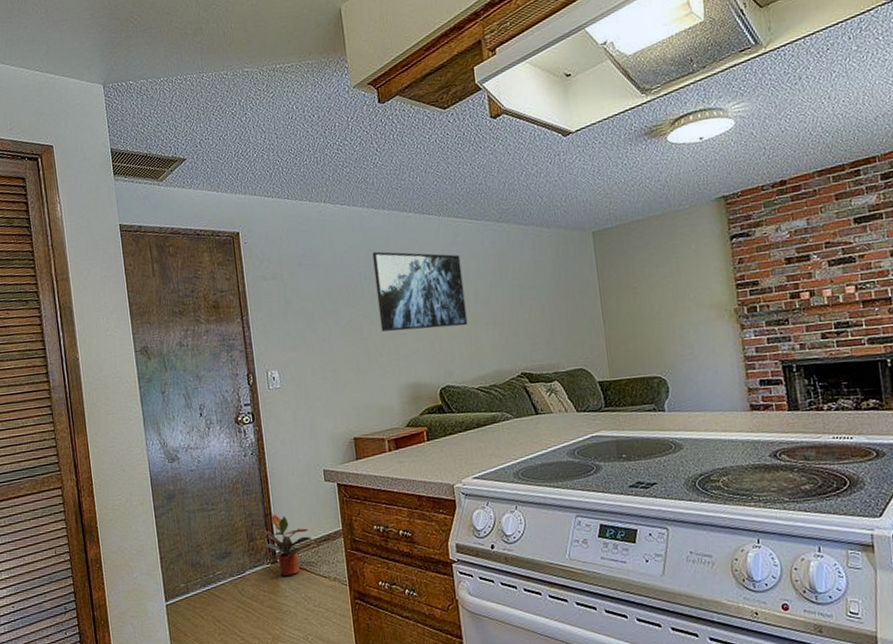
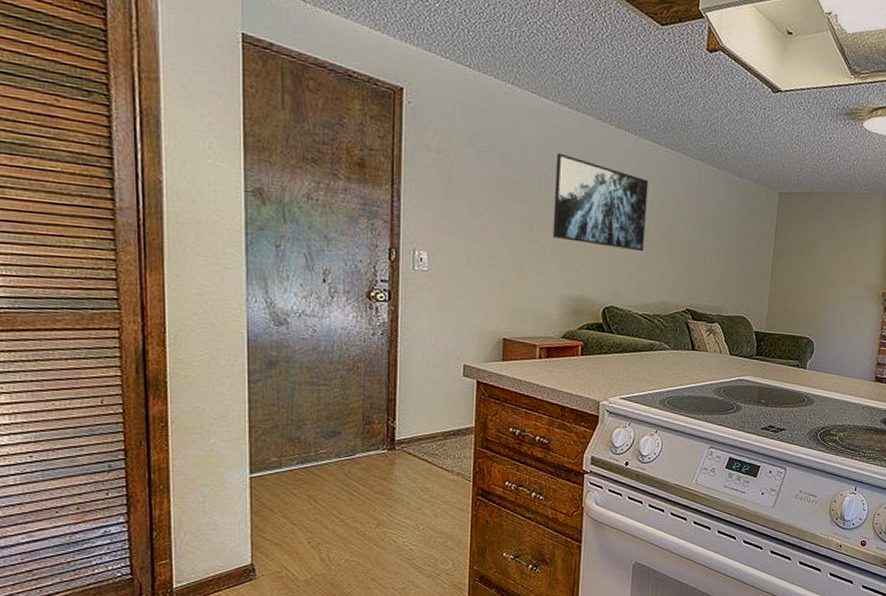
potted plant: present [264,514,313,576] -> none [382,400,440,464]

